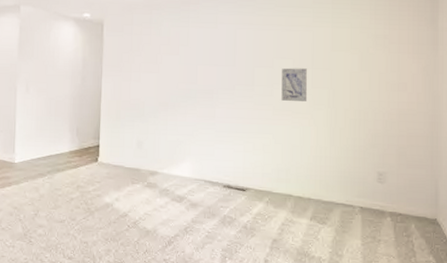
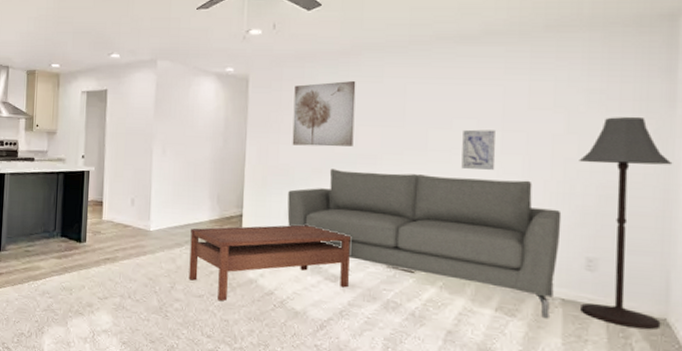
coffee table: none [51,152,193,224] -> present [189,224,351,301]
sofa: none [138,102,359,224] -> present [287,168,562,319]
wall art: none [142,26,195,84] -> present [292,81,356,147]
floor lamp: none [370,56,437,229] -> present [579,116,673,330]

